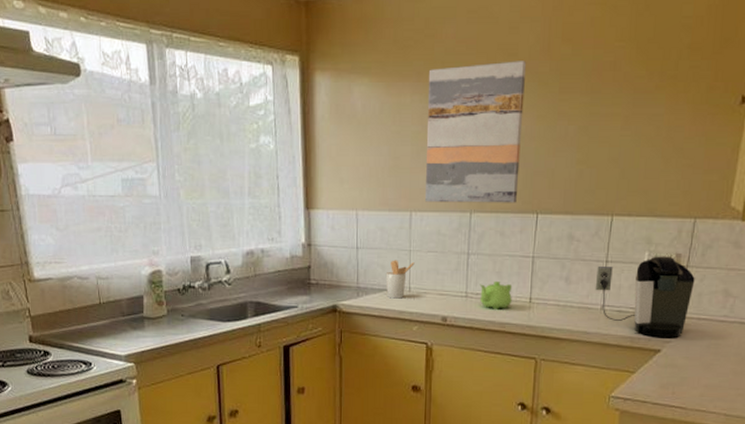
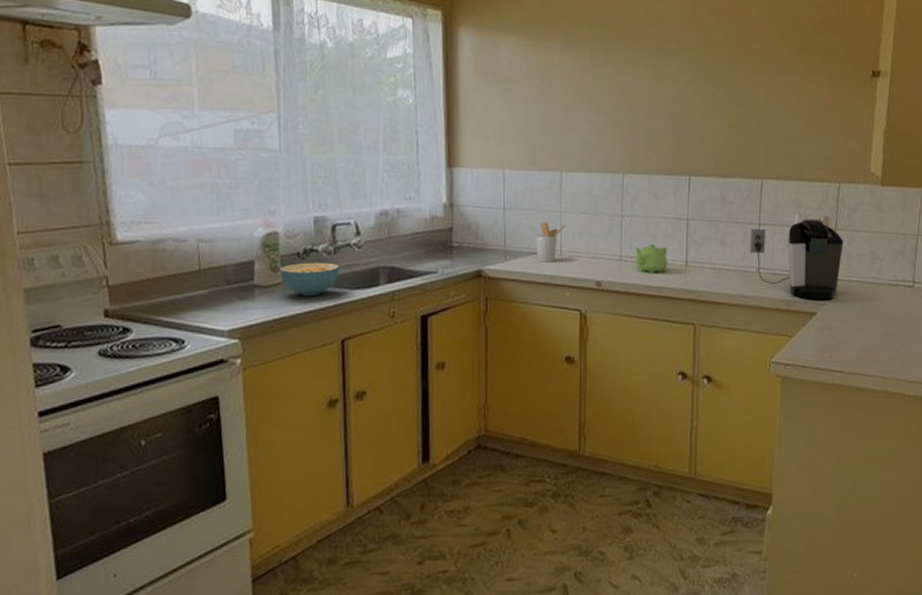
cereal bowl: none [165,297,214,328] -> present [280,262,340,297]
wall art: present [425,61,527,203] -> none [575,27,674,165]

